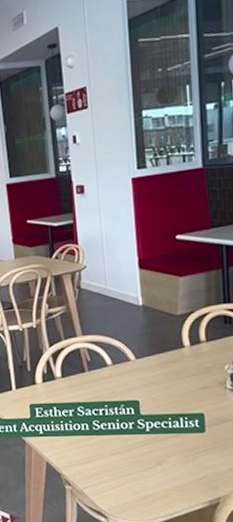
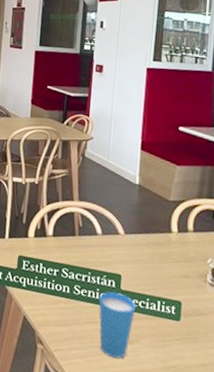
cup: none [120,418,159,483] -> present [98,291,136,359]

